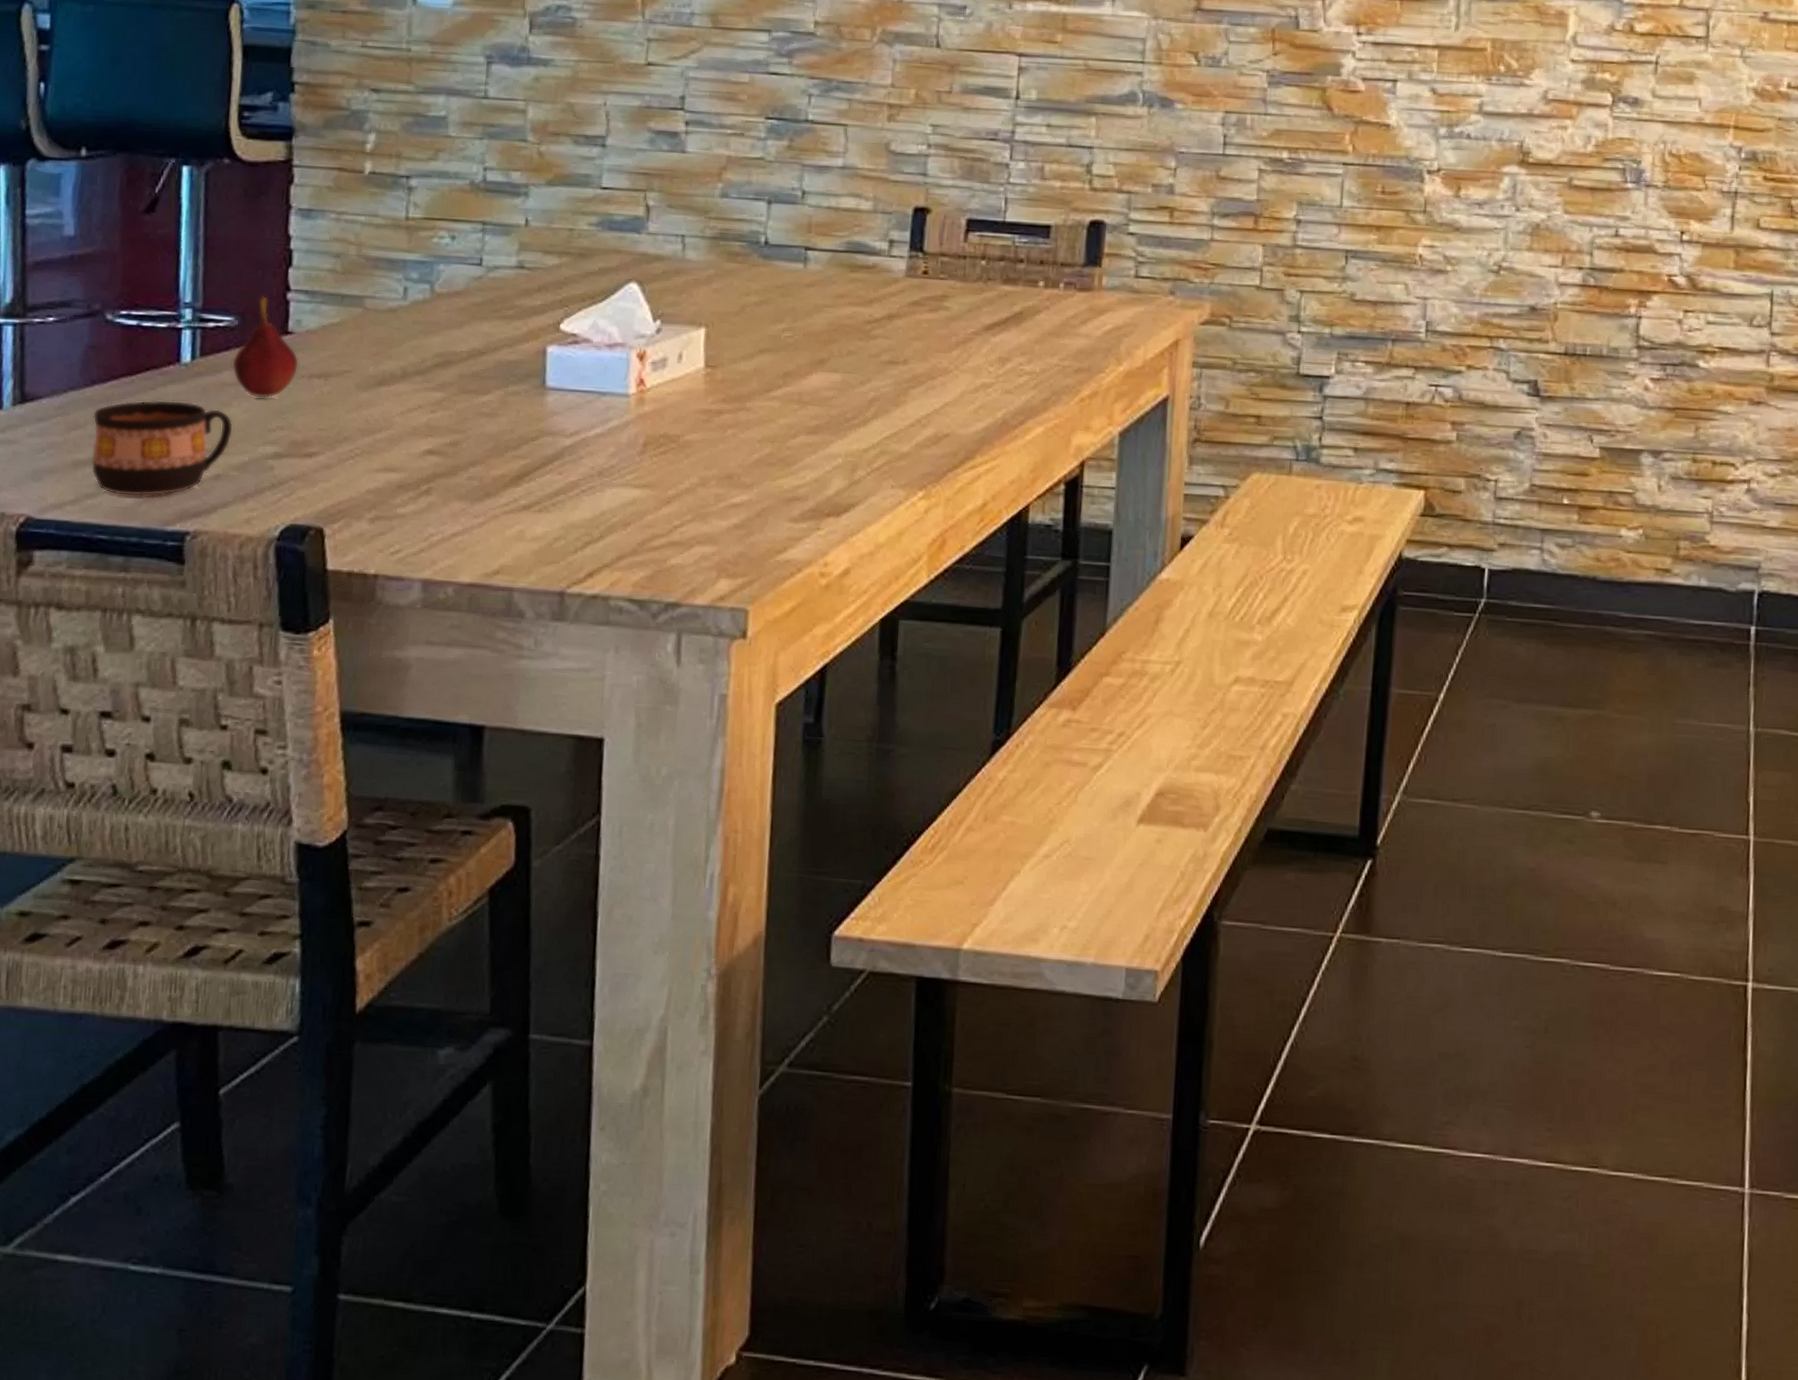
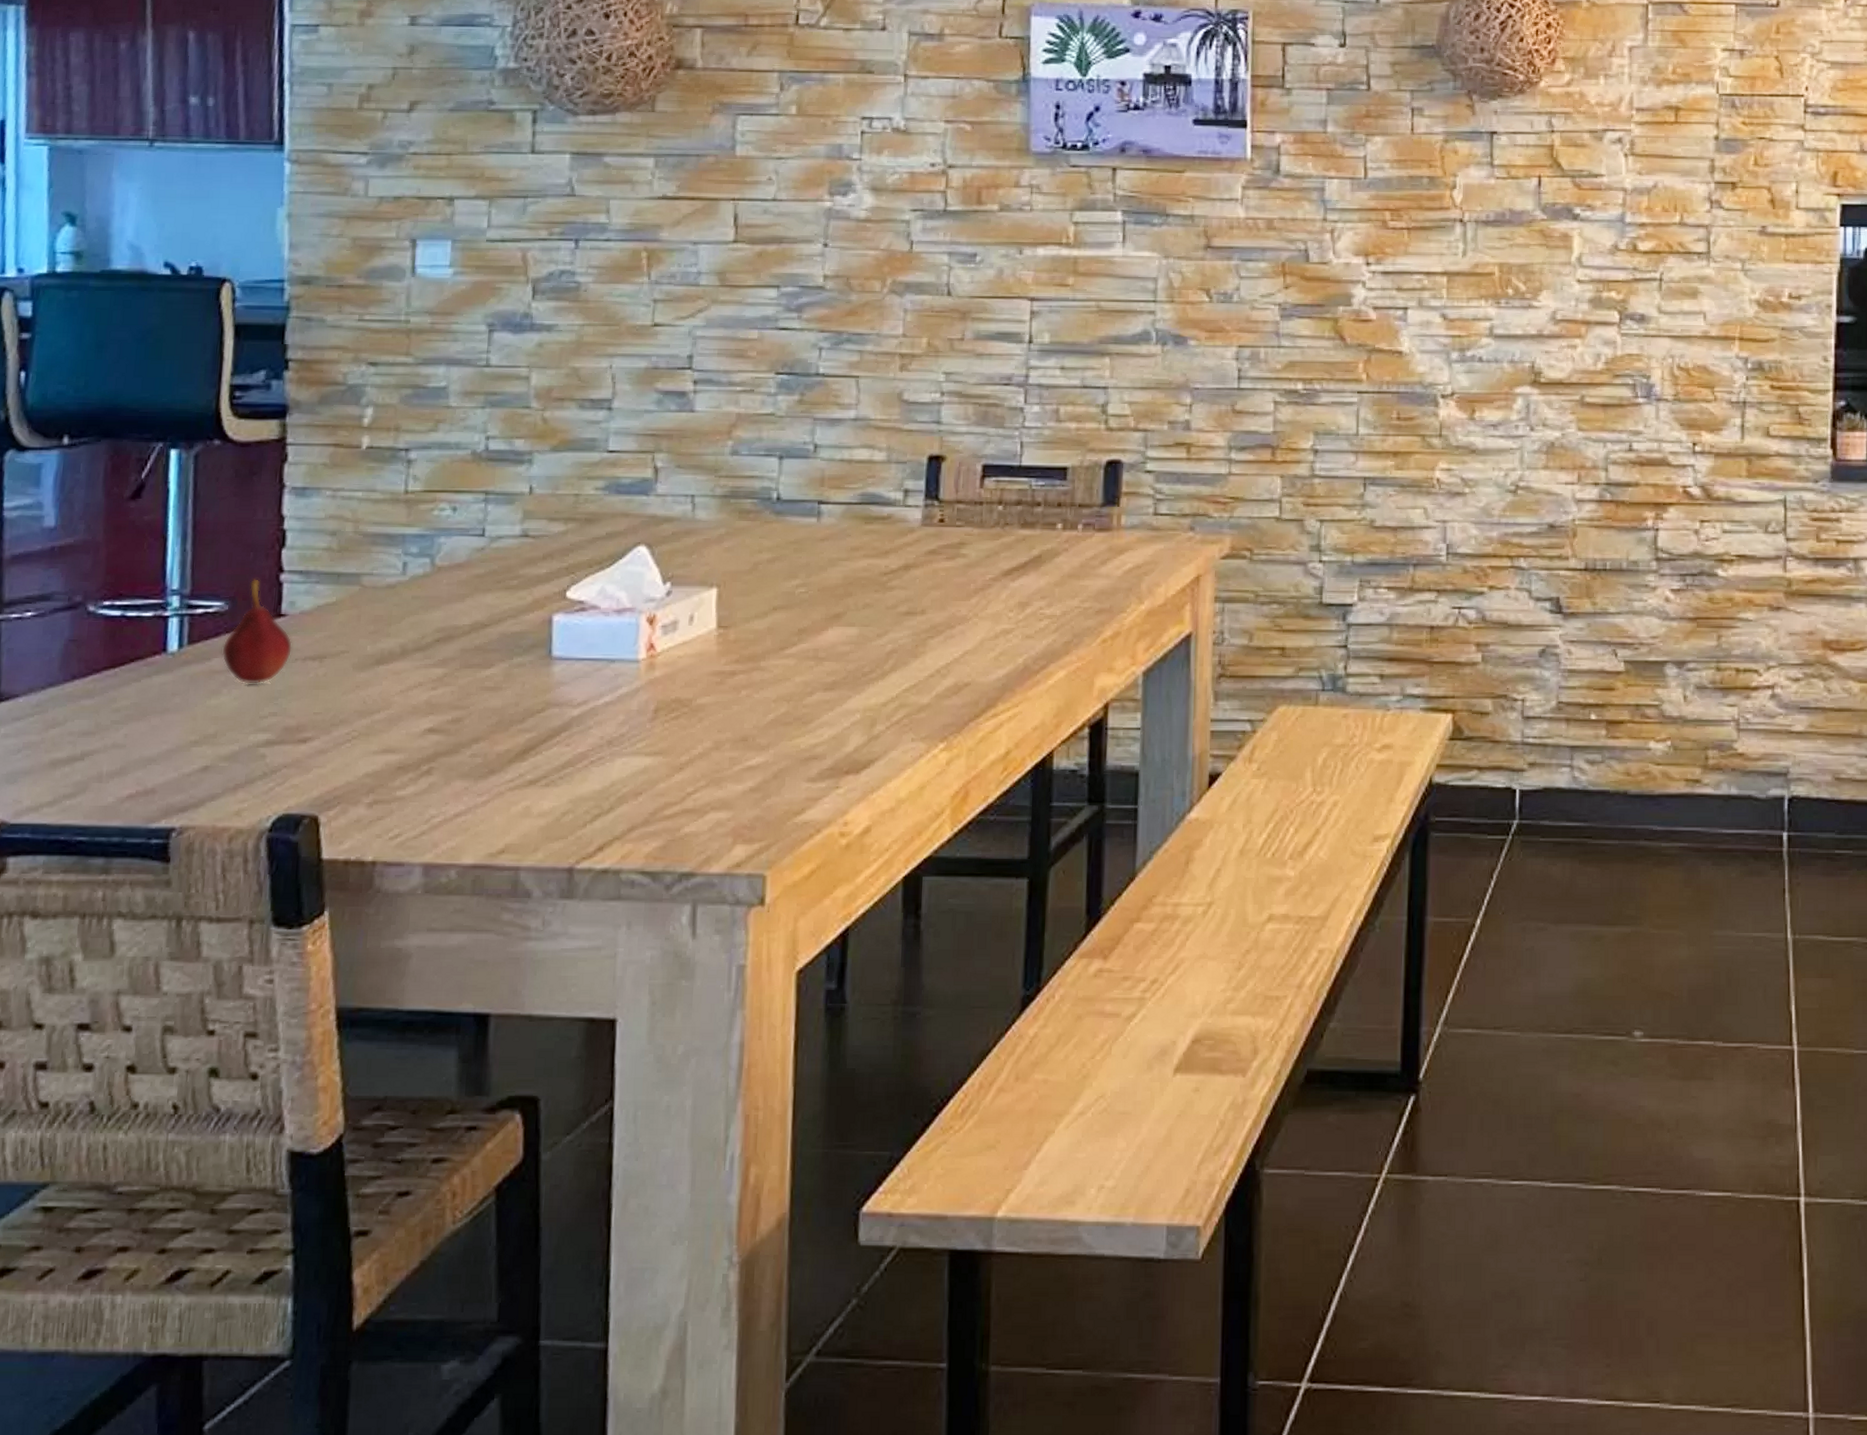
cup: present [91,399,234,497] -> none [70,691,223,794]

